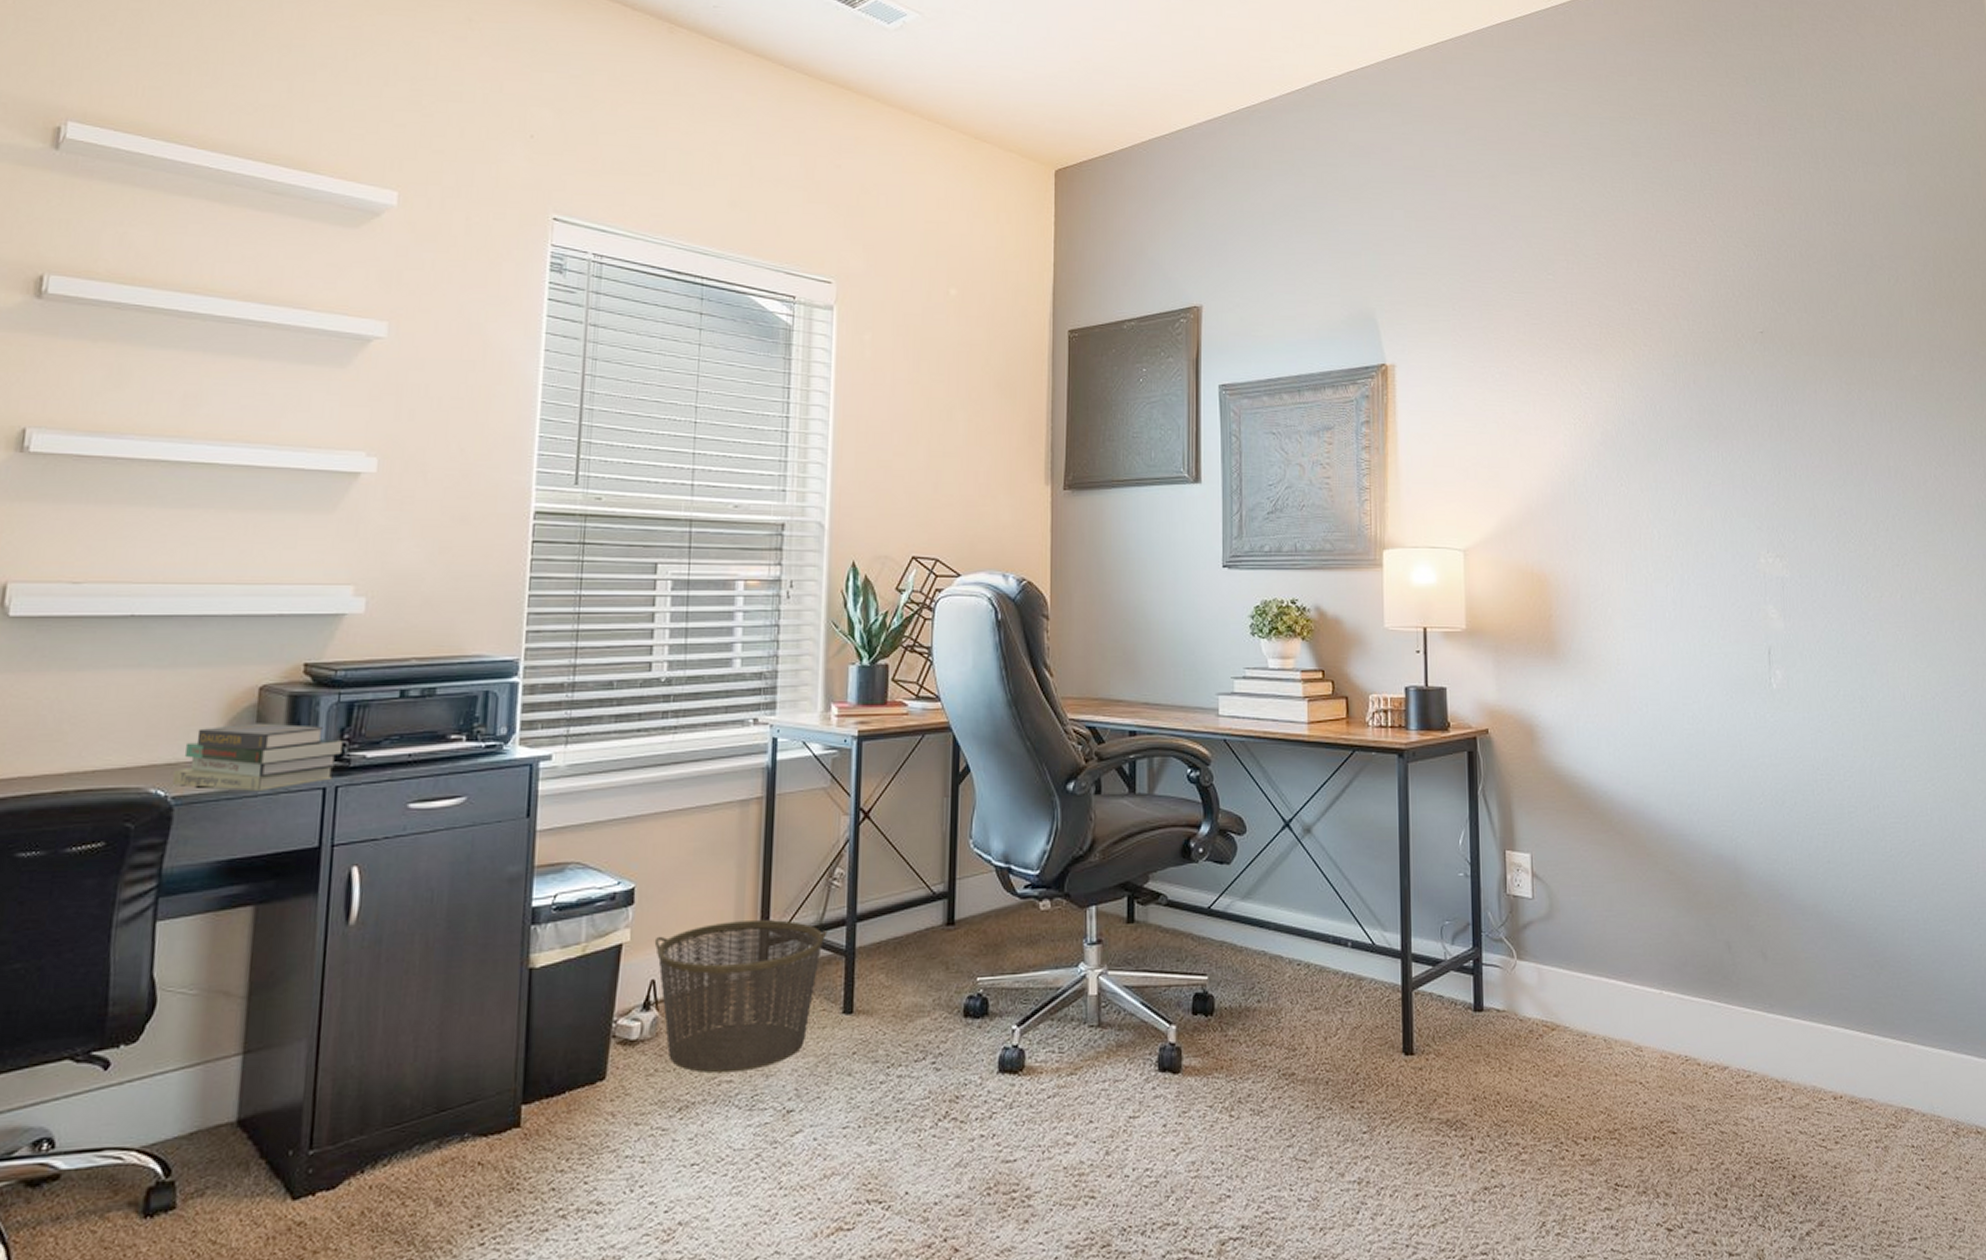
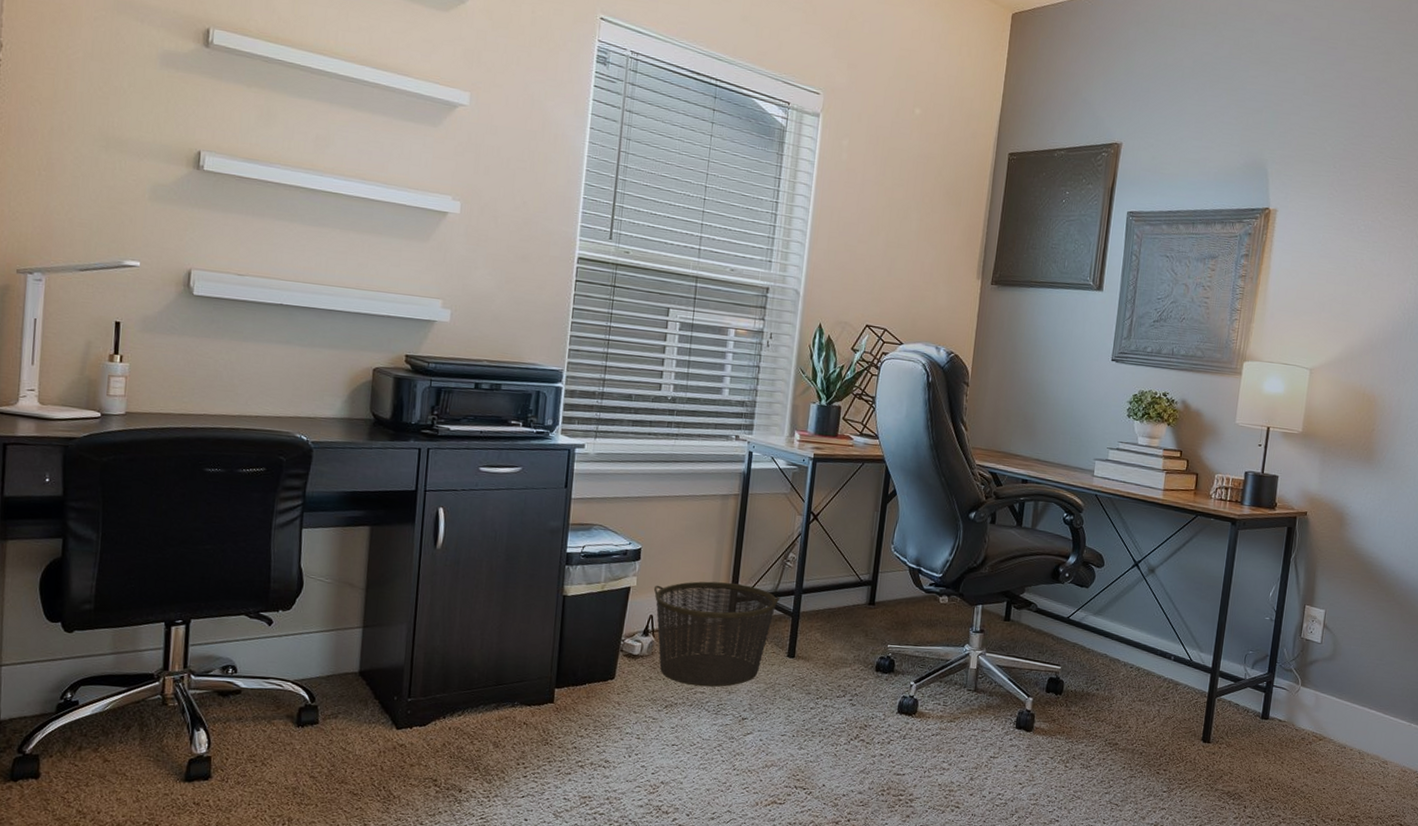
books: present [171,723,344,792] -> none [311,394,434,446]

